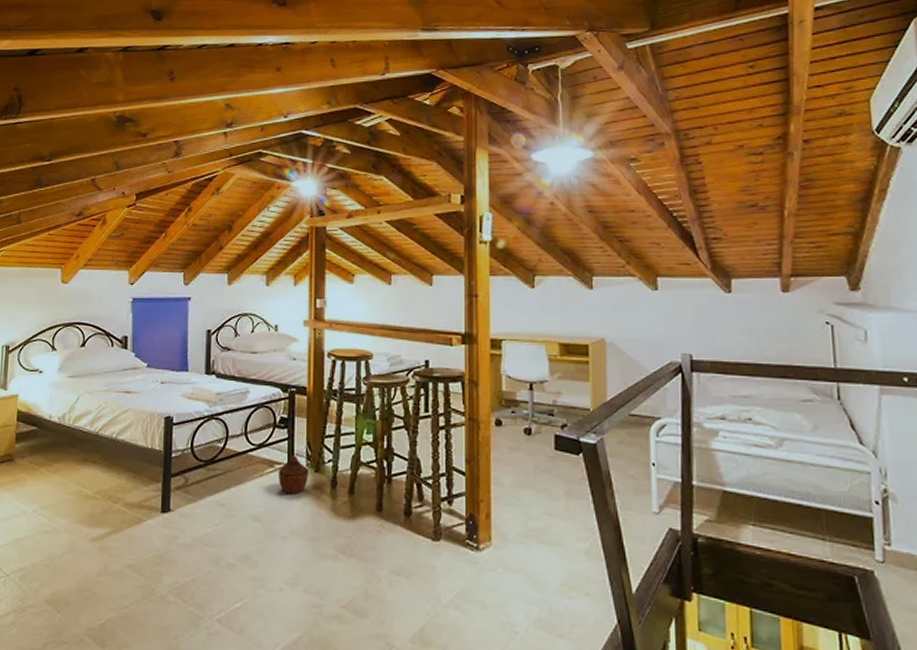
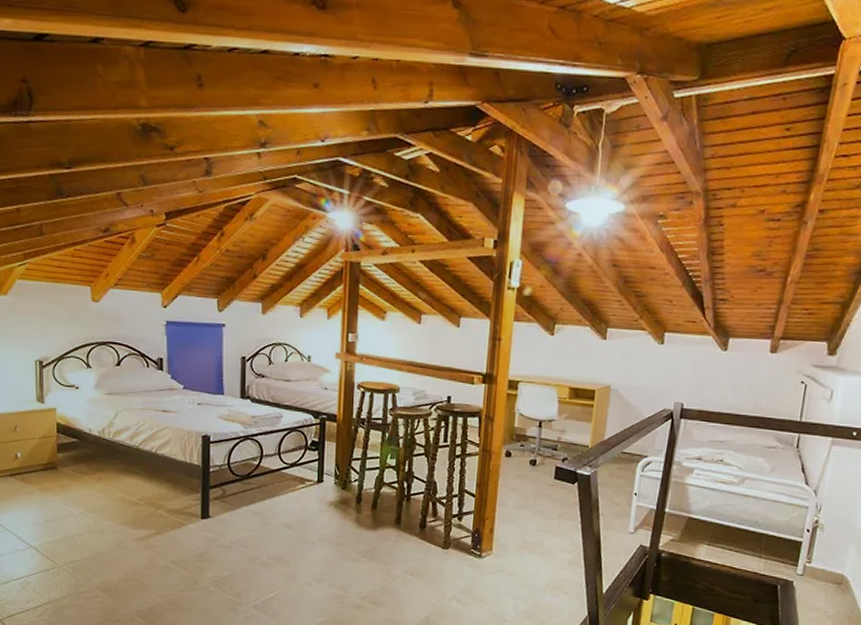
woven basket: present [279,455,309,494] -> none [309,474,337,507]

